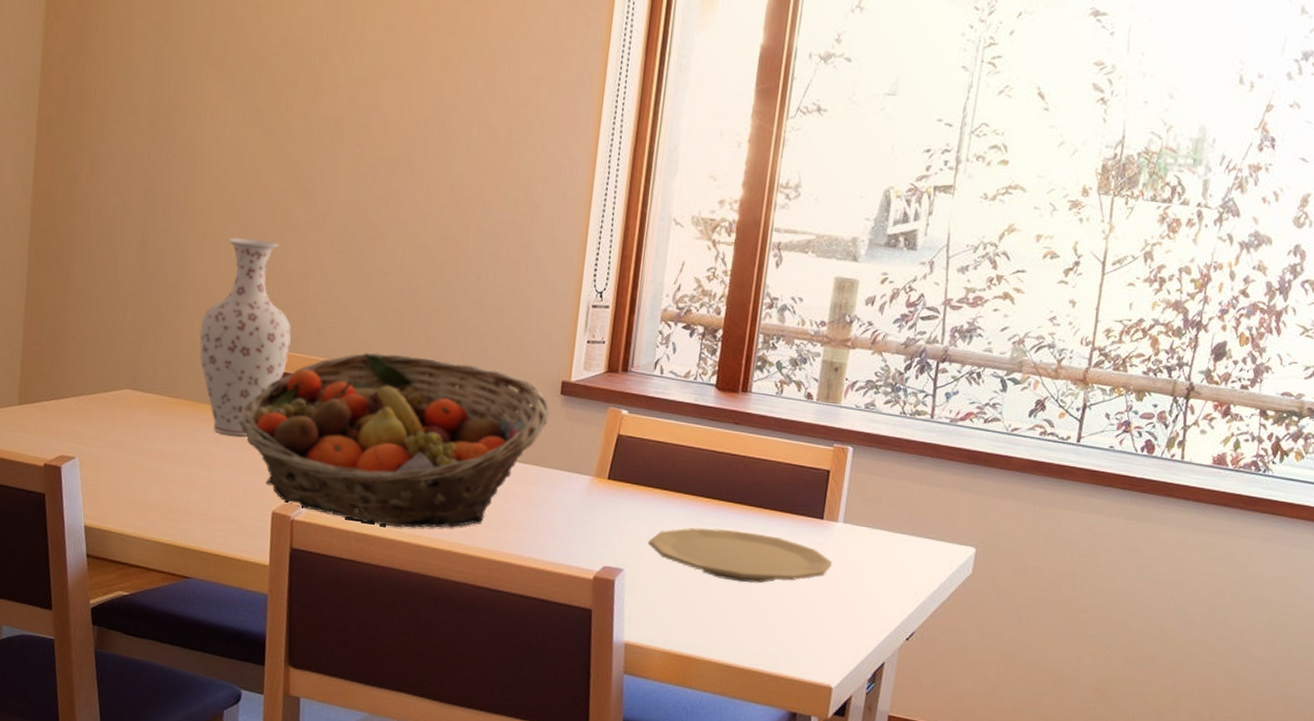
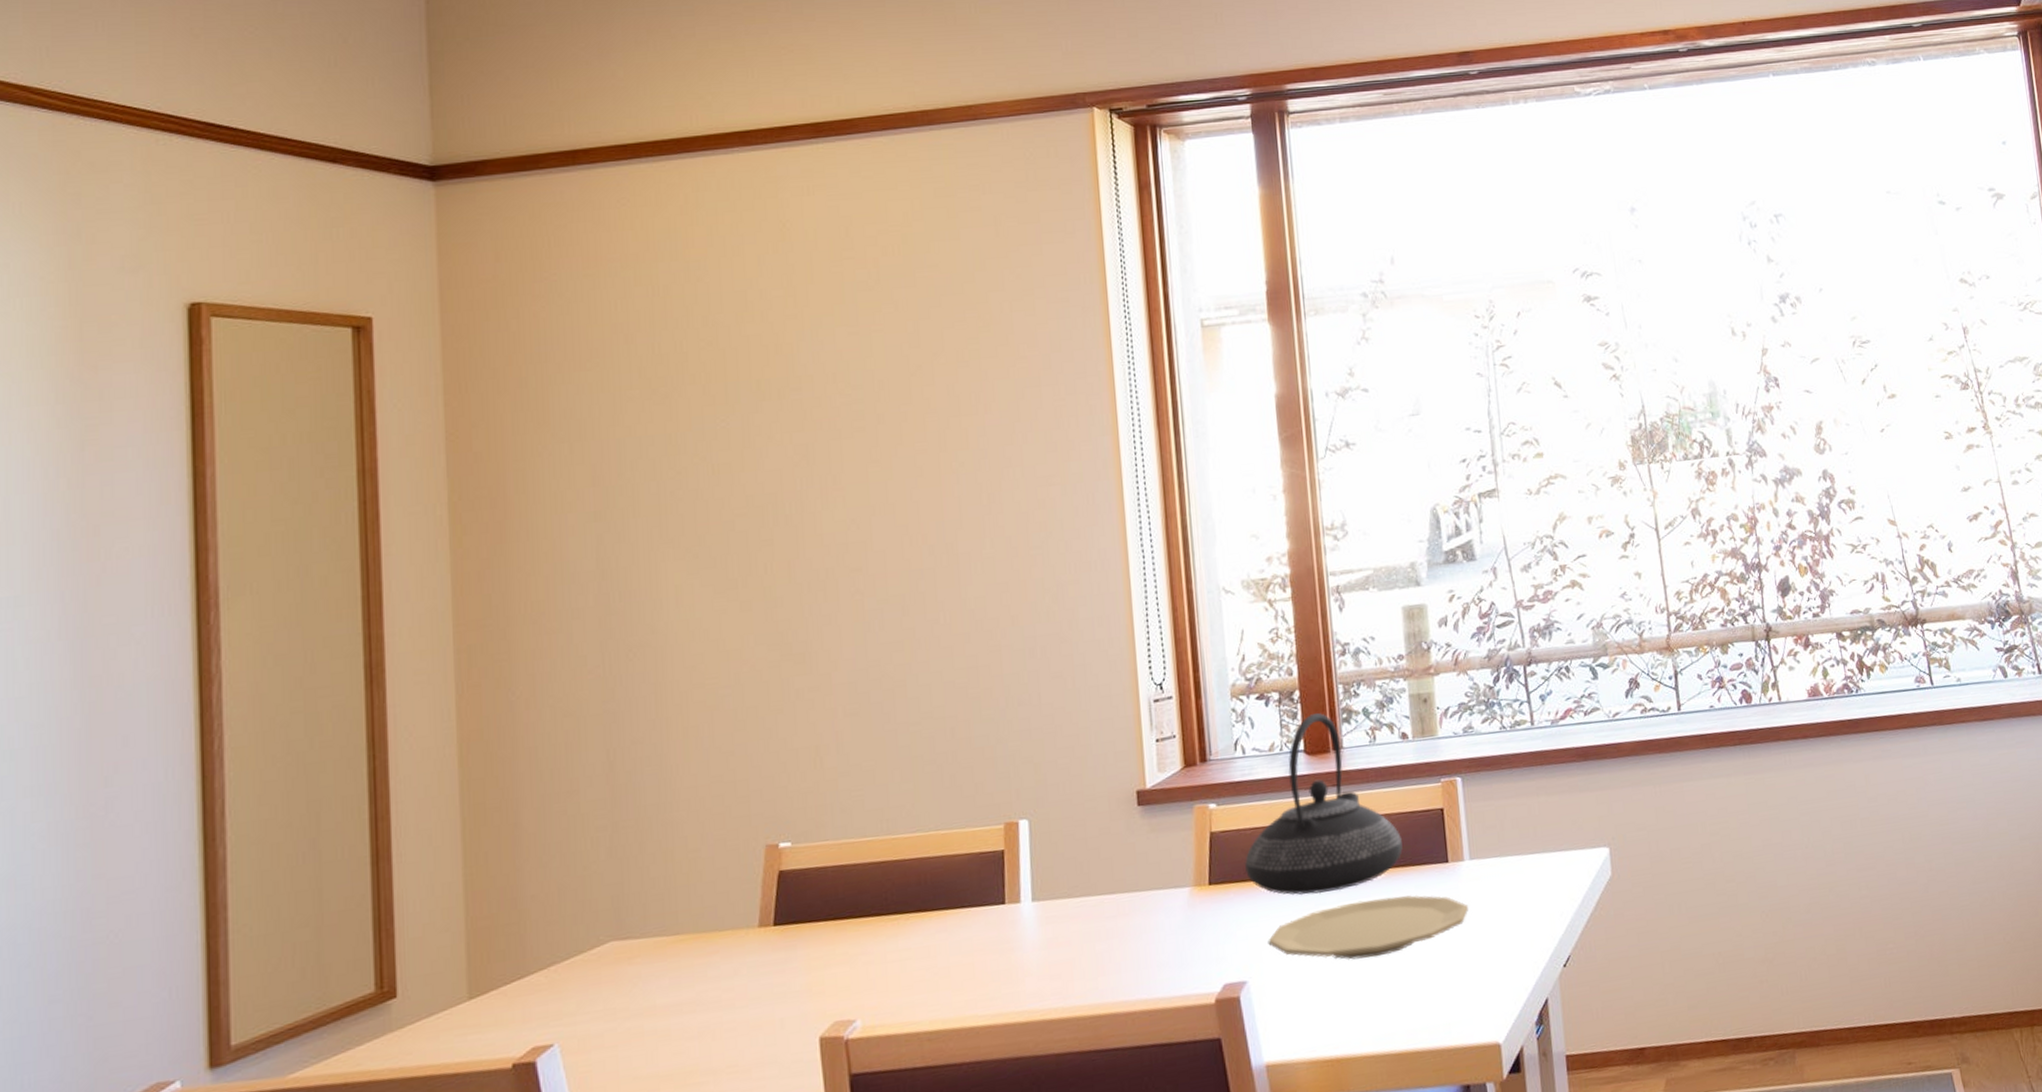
vase: present [199,237,291,437] -> none [696,722,812,962]
fruit basket: present [239,353,549,529] -> none [761,798,1129,1022]
teapot: none [642,354,786,517] -> present [1245,713,1403,896]

